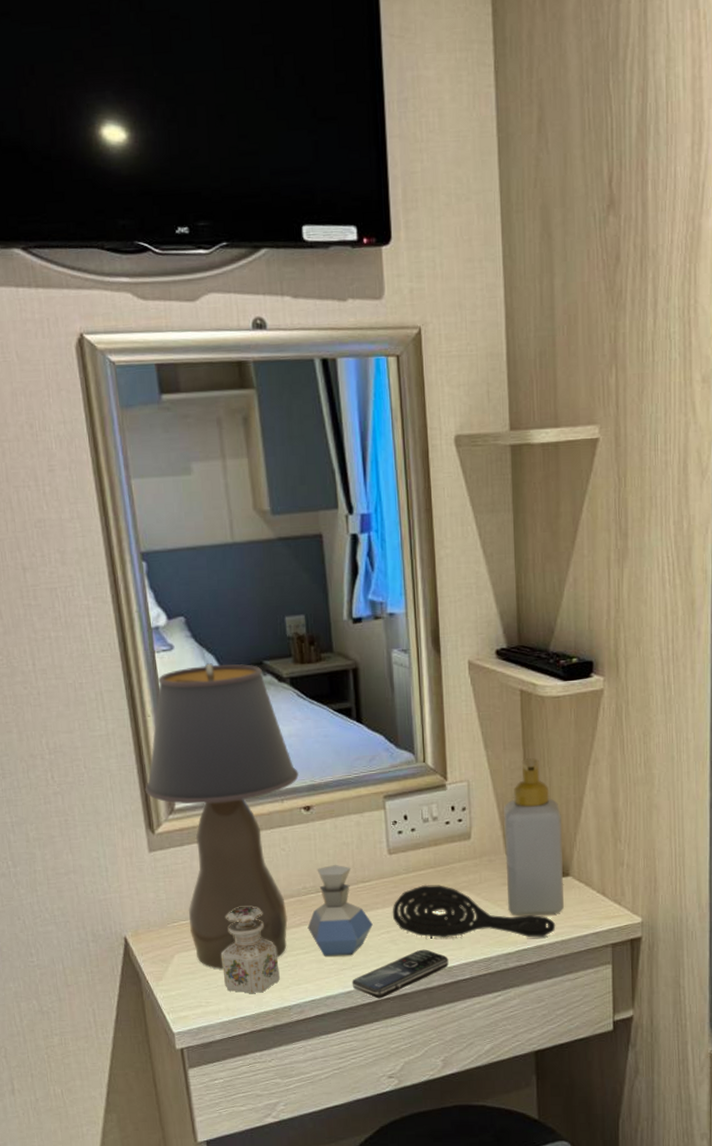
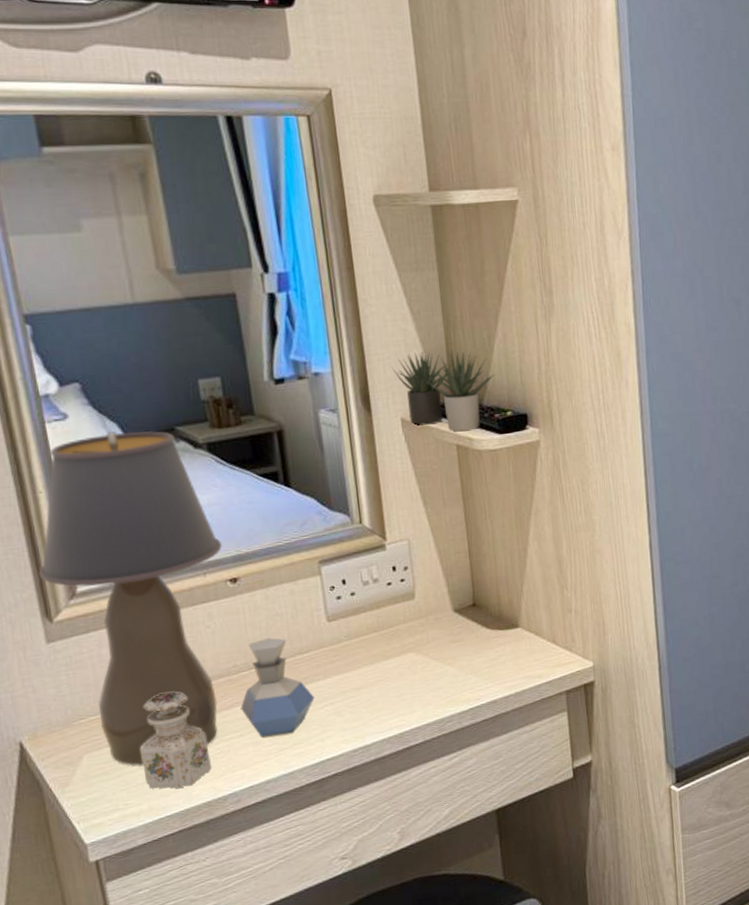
mobile phone: present [352,949,449,999] -> none [294,717,400,776]
hairbrush: present [392,884,556,939] -> none [335,648,509,707]
succulent plant: none [463,593,563,677] -> present [392,350,495,432]
soap bottle: present [504,758,564,916] -> none [447,512,515,672]

